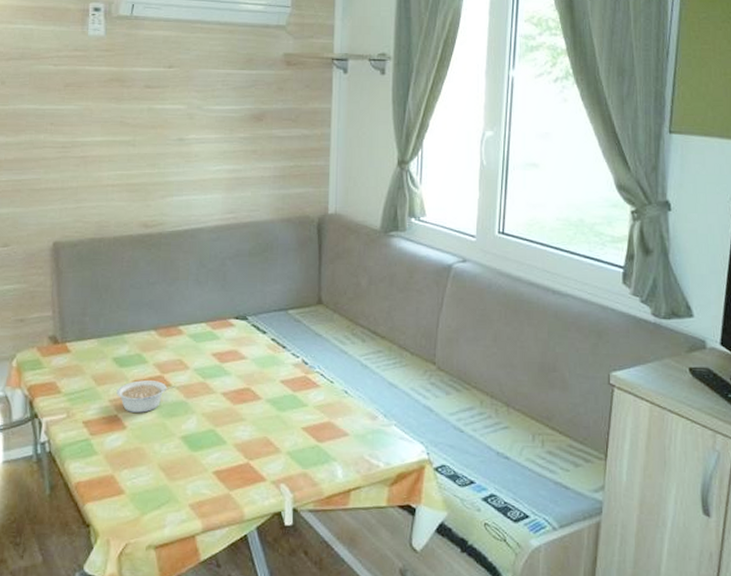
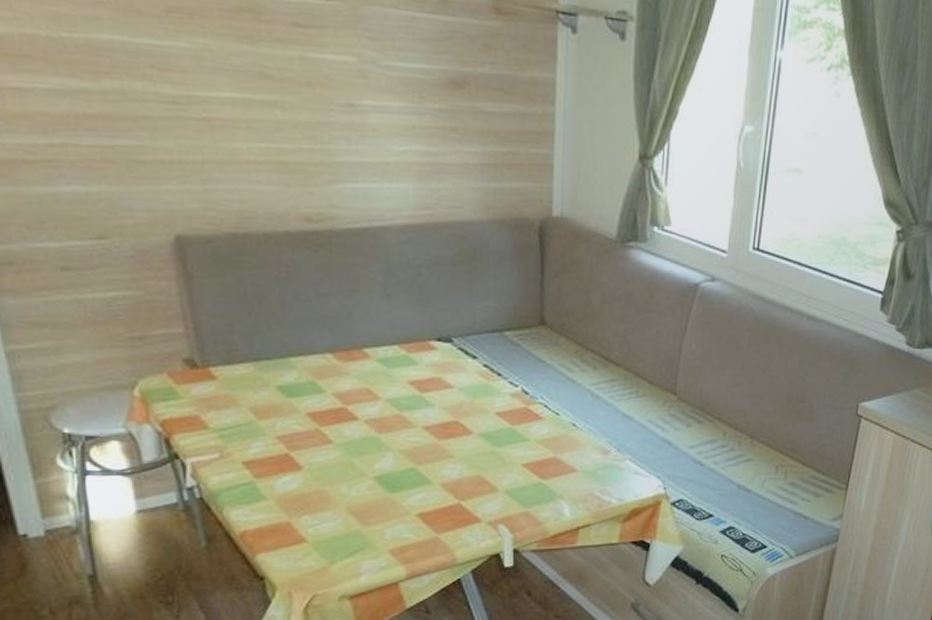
legume: present [116,380,176,413] -> none [285,413,365,451]

